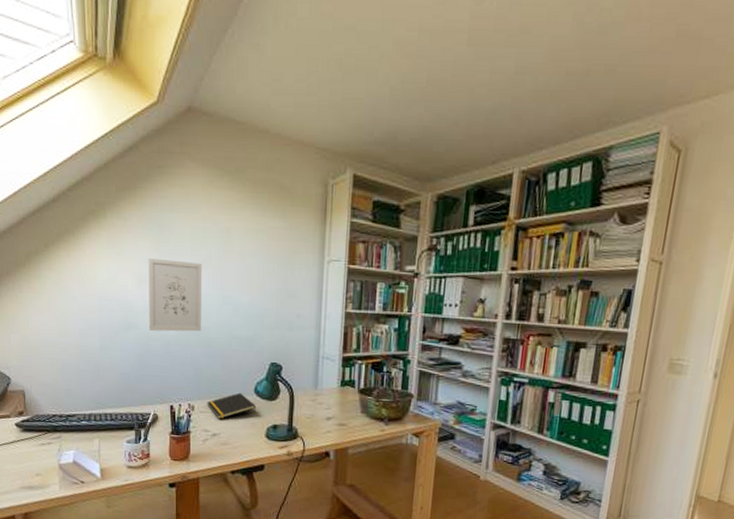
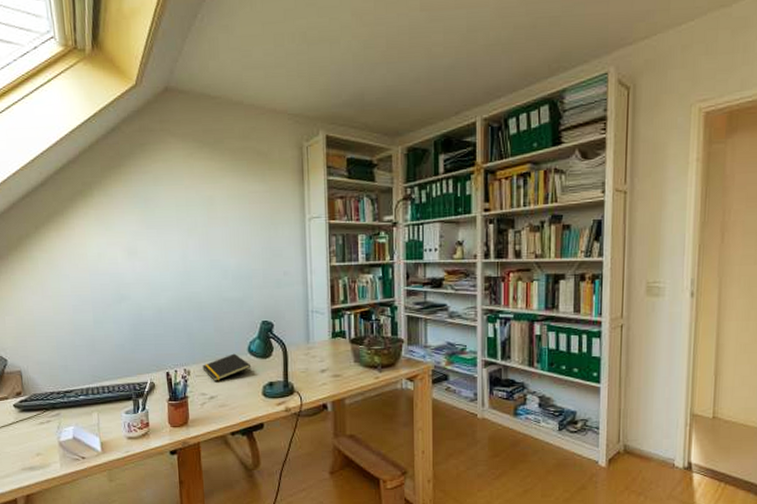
wall art: present [148,257,203,332] -> none [136,230,192,300]

